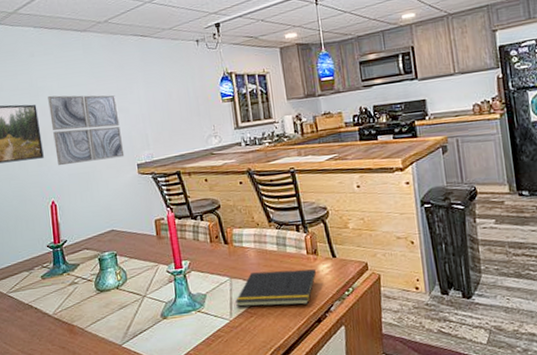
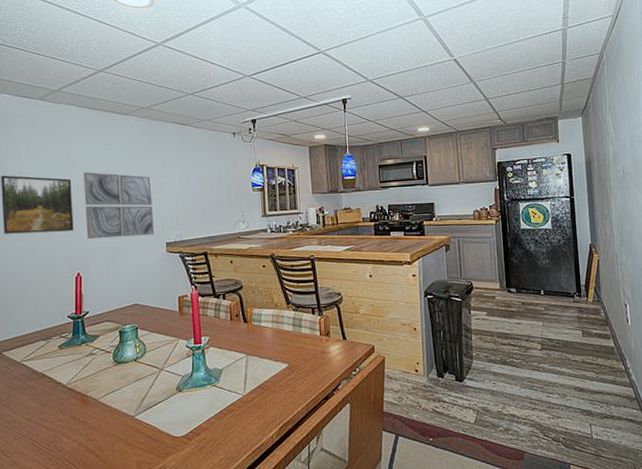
notepad: present [236,269,316,307] -> none [250,349,327,383]

